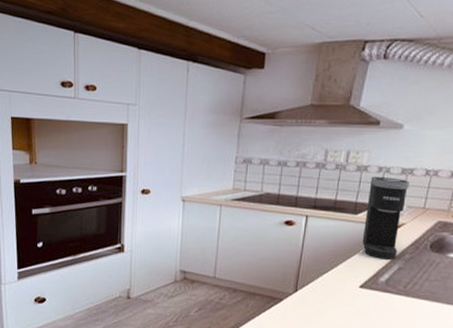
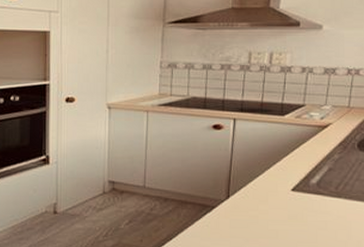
coffee maker: present [362,177,410,260] -> none [291,77,333,161]

